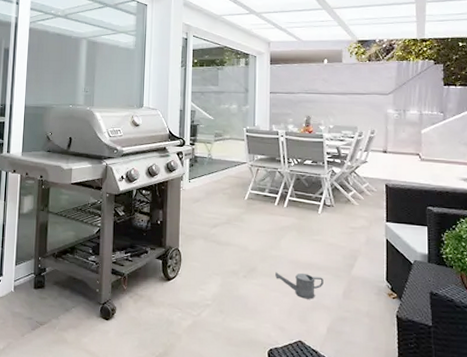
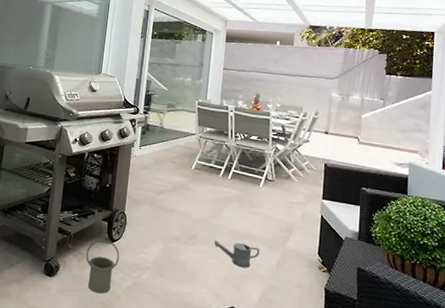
bucket: none [142,278,177,335] -> present [86,239,120,294]

